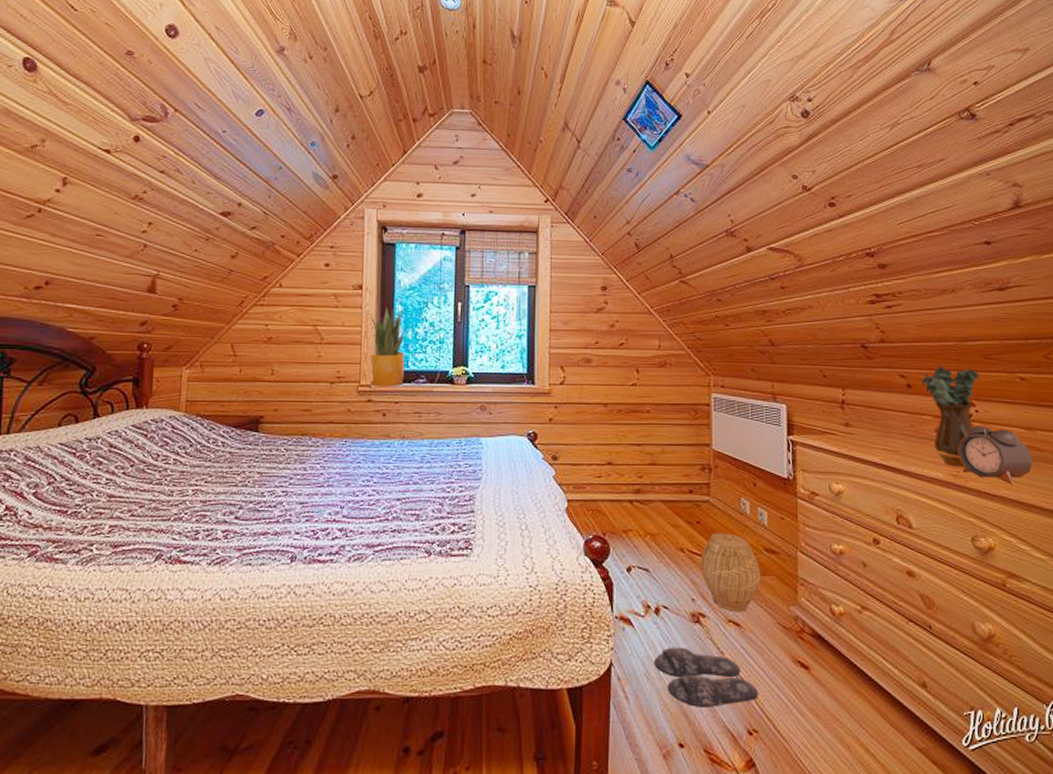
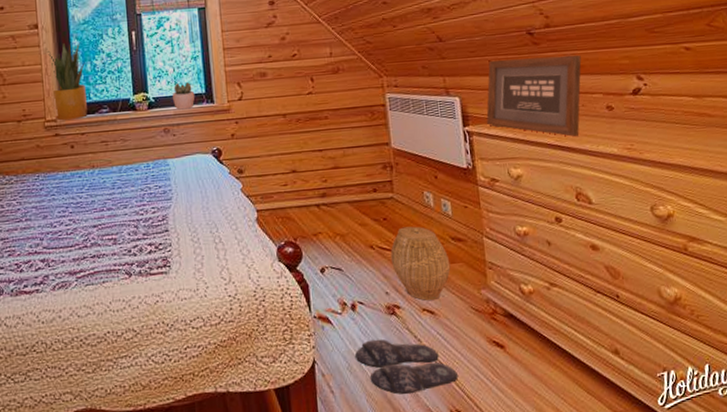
succulent plant: none [493,360,516,388] -> present [173,82,195,110]
picture frame: none [811,370,914,458] -> present [486,55,582,137]
vase: present [921,363,979,468] -> none [589,42,645,141]
alarm clock: present [958,426,1034,485] -> none [630,98,705,152]

